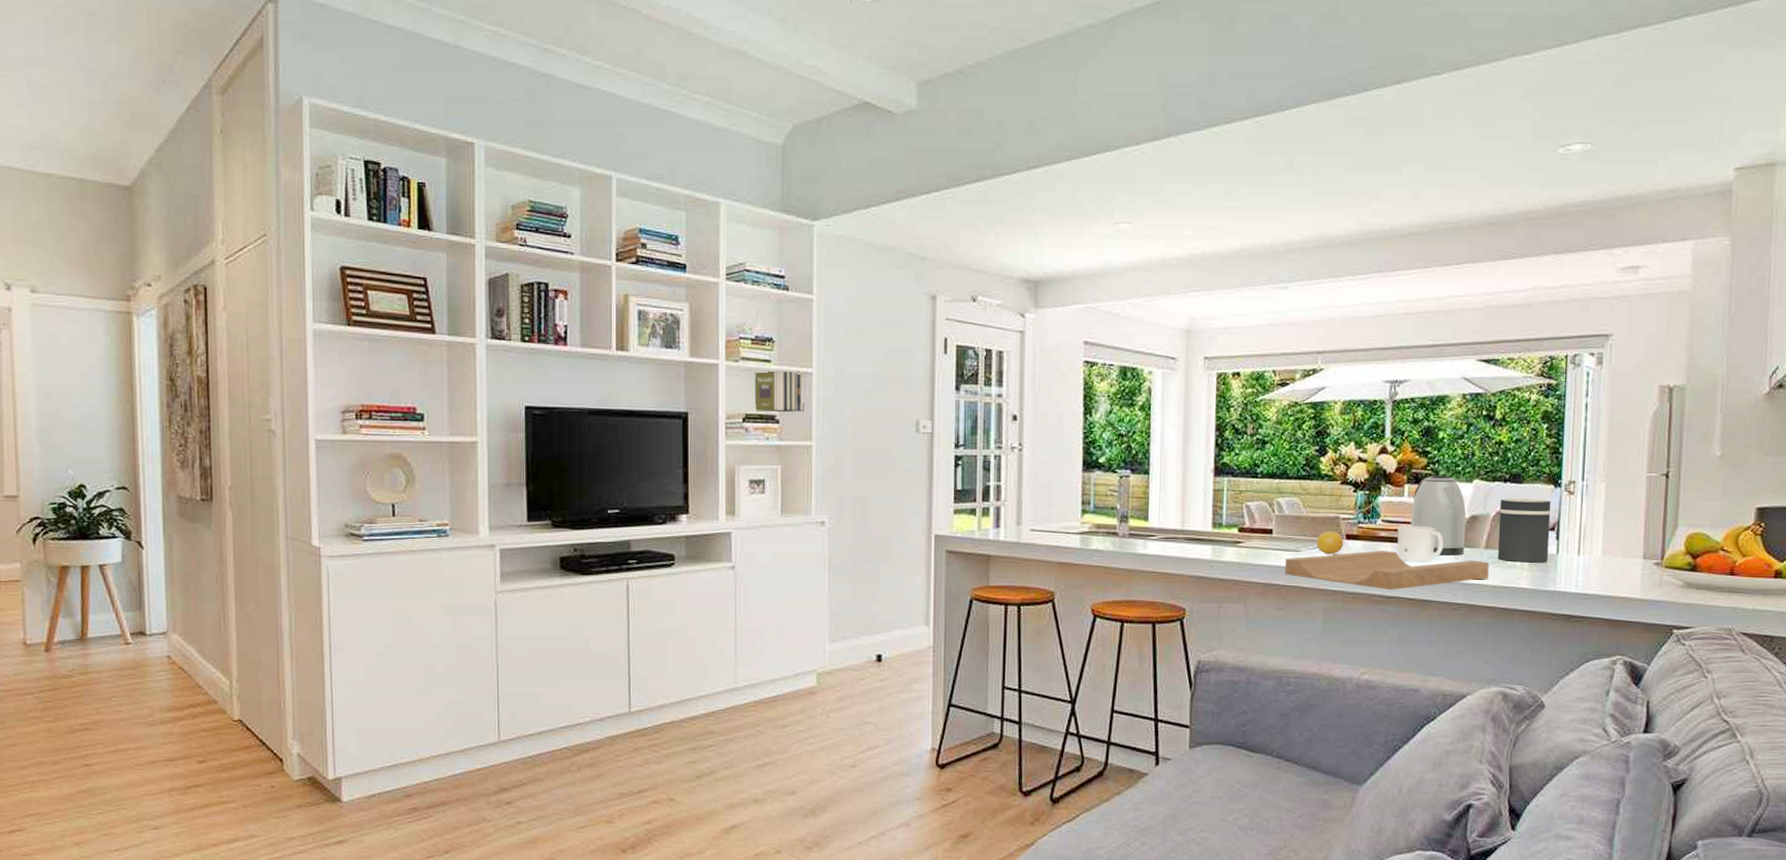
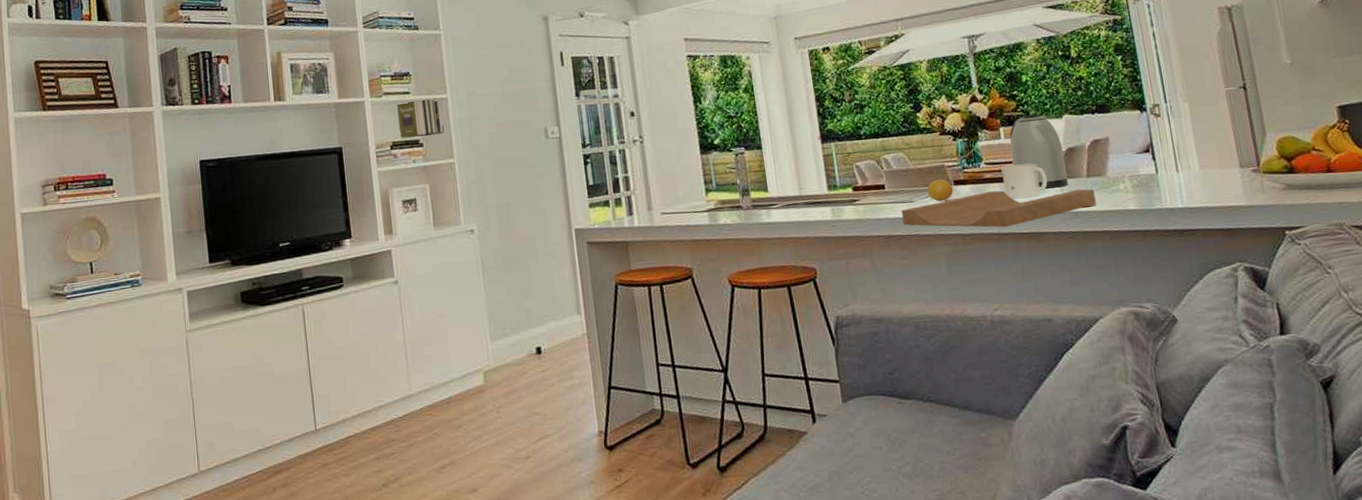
cylinder: present [1497,498,1552,563] -> none [1092,124,1150,187]

